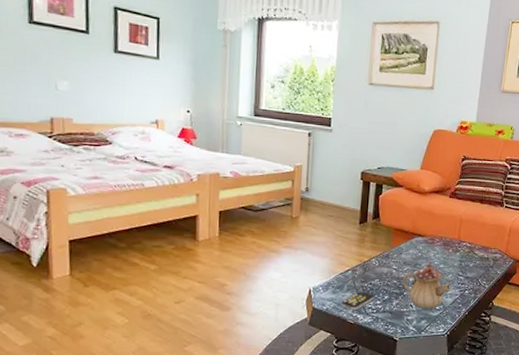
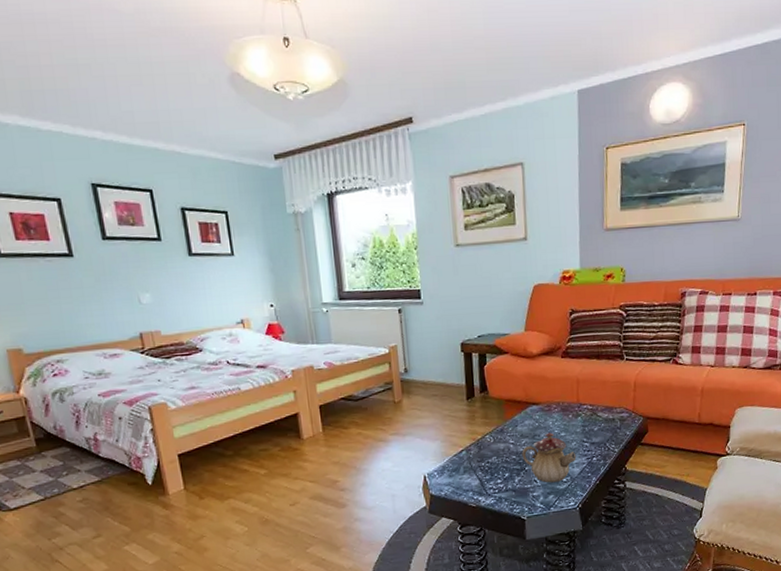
remote control: present [341,291,374,311] -> none [459,471,494,494]

